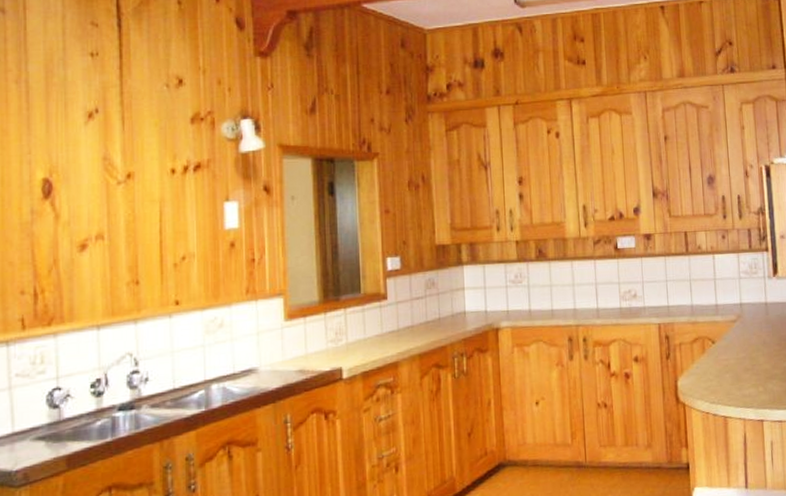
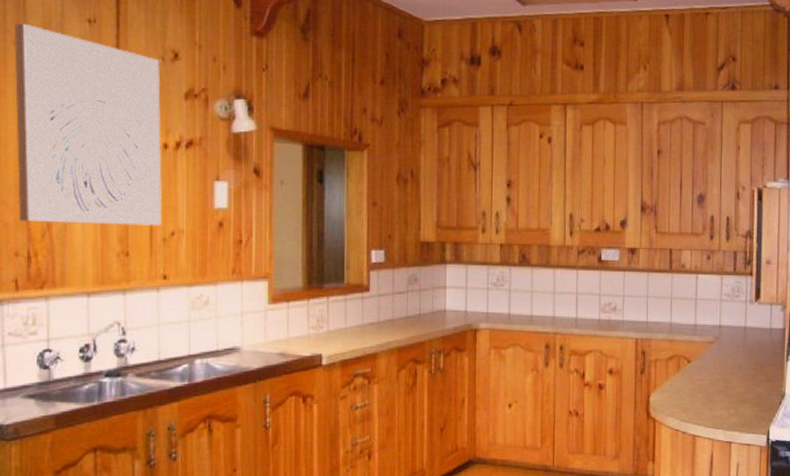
wall art: none [16,61,172,259] -> present [14,23,162,226]

